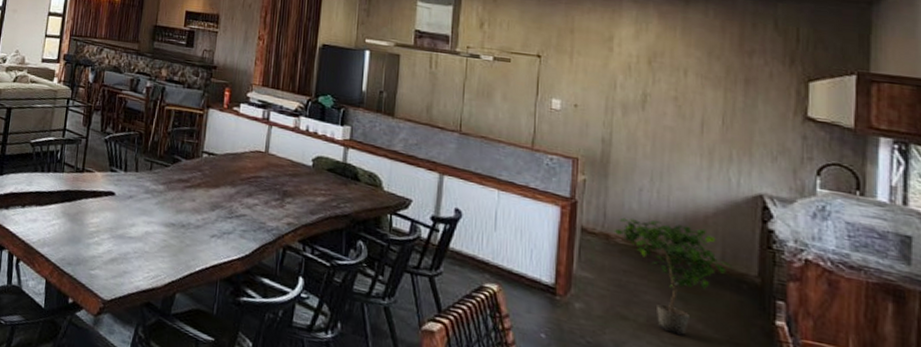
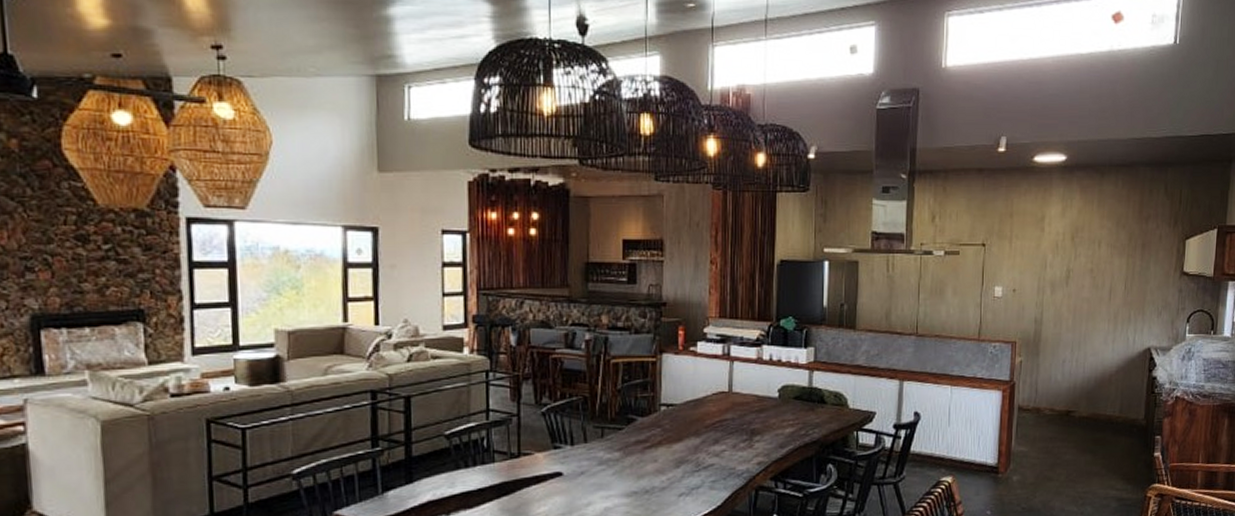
potted plant: present [614,217,733,337] -> none [1043,387,1128,484]

